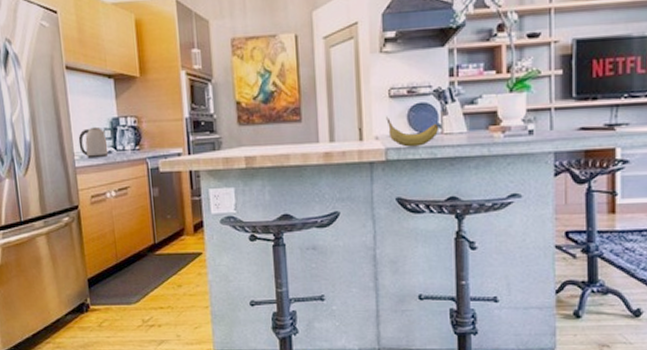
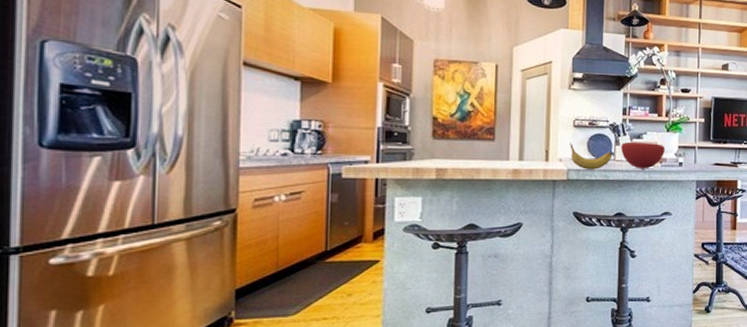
kettle: present [78,126,109,159] -> none [247,127,284,160]
bowl: none [450,108,508,142] -> present [621,141,665,169]

